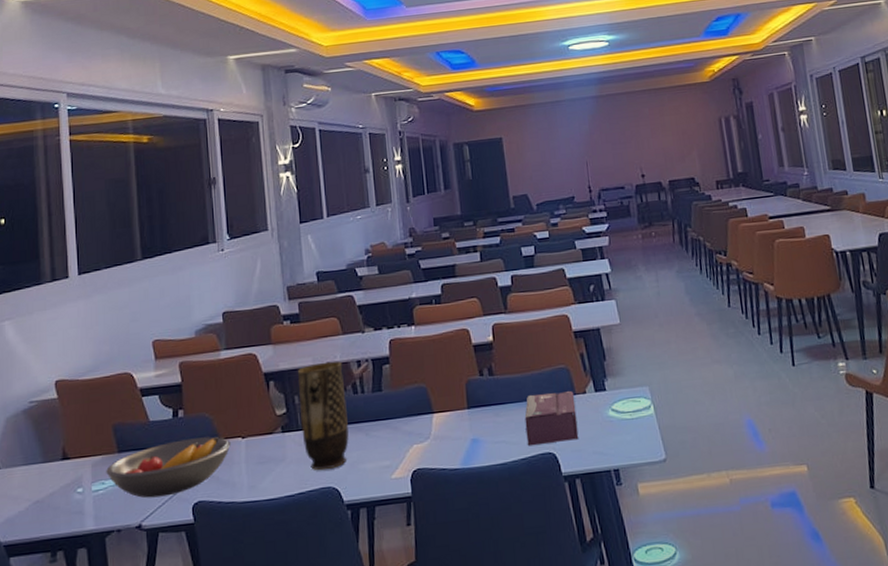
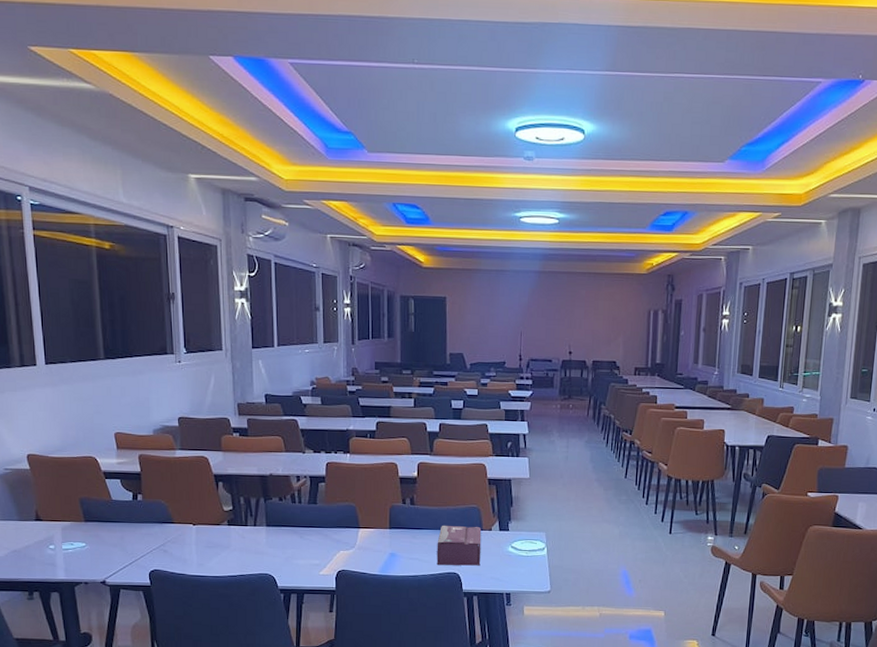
fruit bowl: present [106,436,231,498] -> none [74,519,183,562]
vase: present [297,361,349,471] -> none [243,473,285,560]

